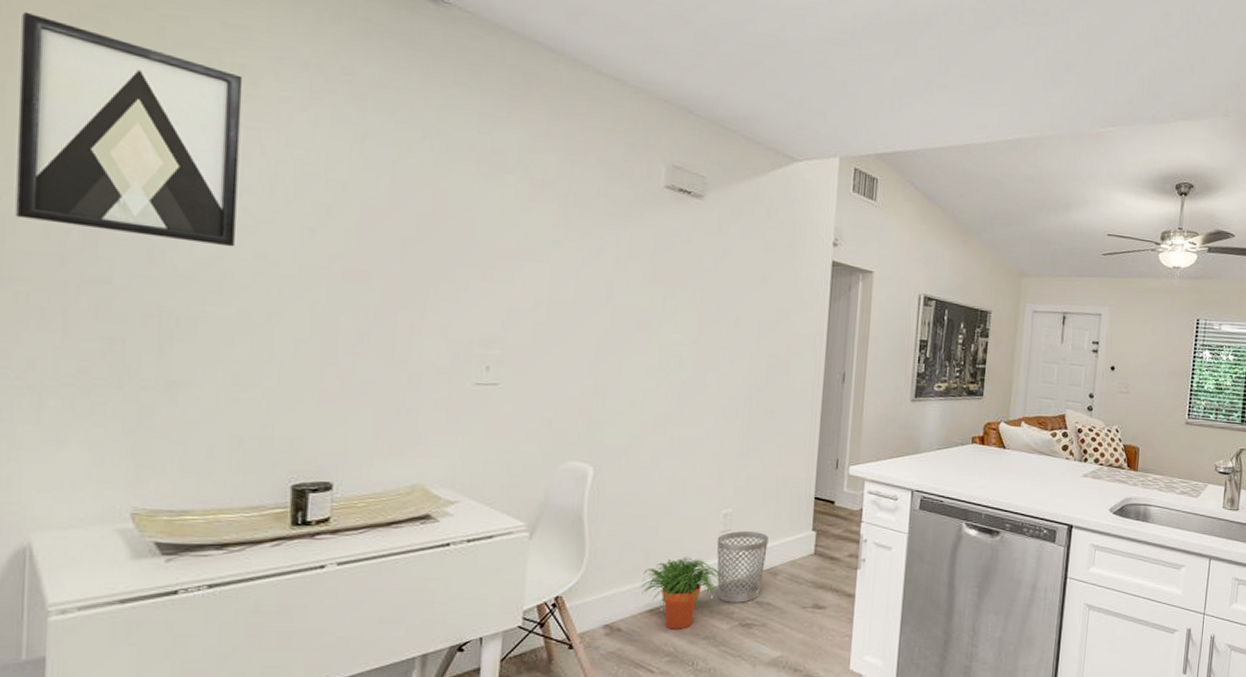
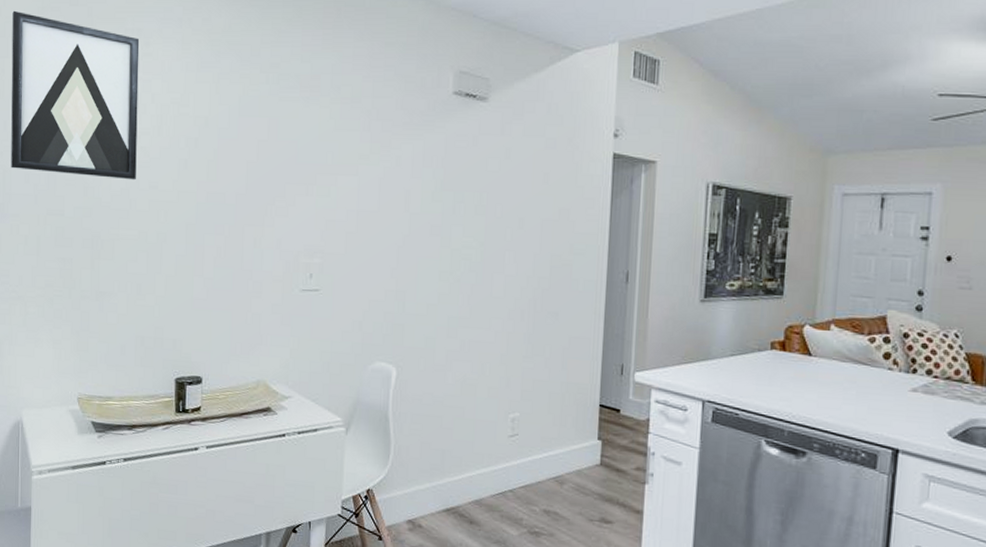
potted plant: present [639,556,724,630] -> none [437,458,513,532]
wastebasket: present [716,531,769,603] -> none [505,436,555,510]

